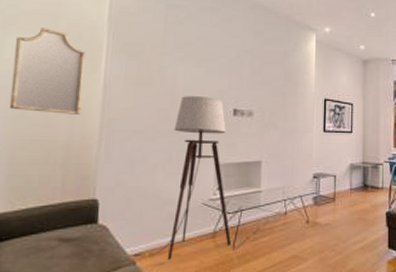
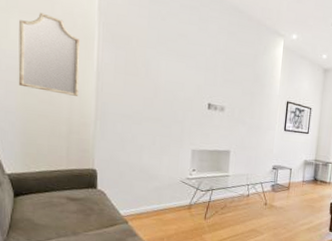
floor lamp: present [131,96,232,261] -> none [124,88,204,224]

